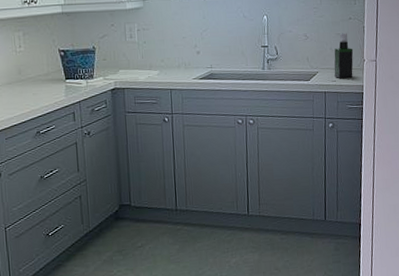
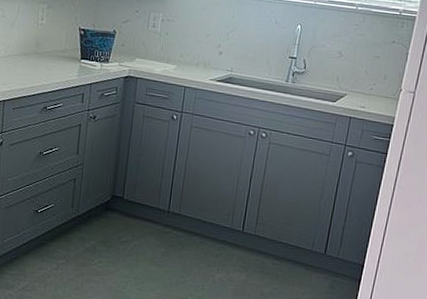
spray bottle: present [334,33,354,79] -> none [364,56,391,108]

